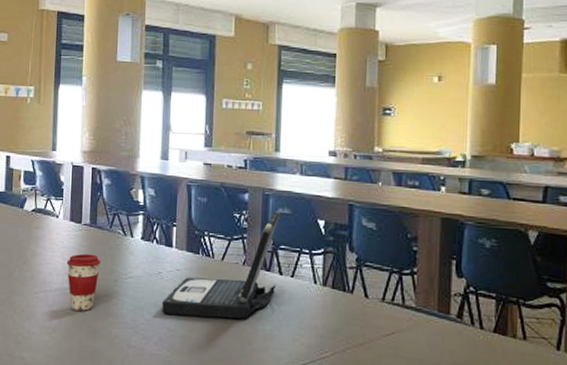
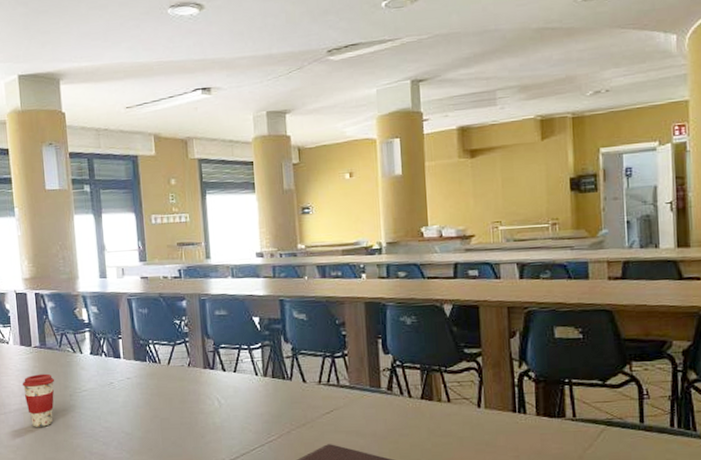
laptop: present [162,211,279,320] -> none [117,313,221,420]

